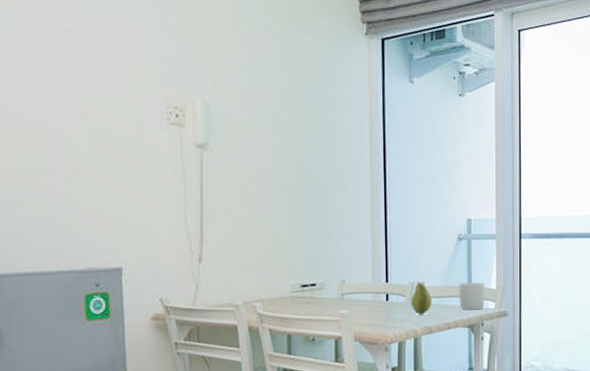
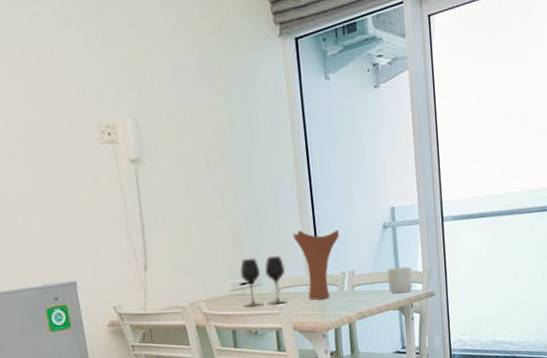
wine glass: none [302,259,351,311] -> present [240,256,288,307]
vase: none [362,234,412,310] -> present [293,230,340,300]
fruit: present [410,282,432,315] -> none [343,271,363,302]

